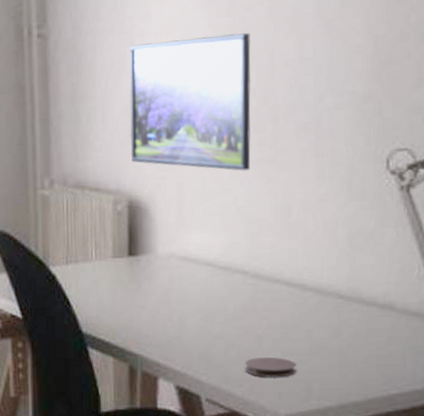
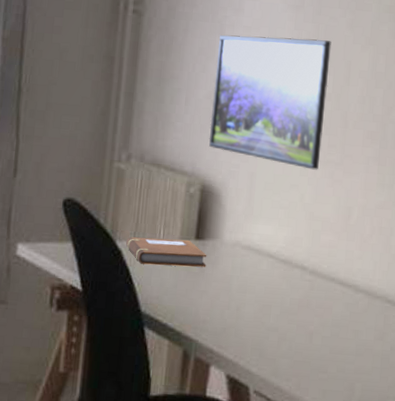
notebook: none [60,257,143,286] -> present [126,237,207,267]
coaster: present [244,357,297,377] -> none [293,353,343,375]

